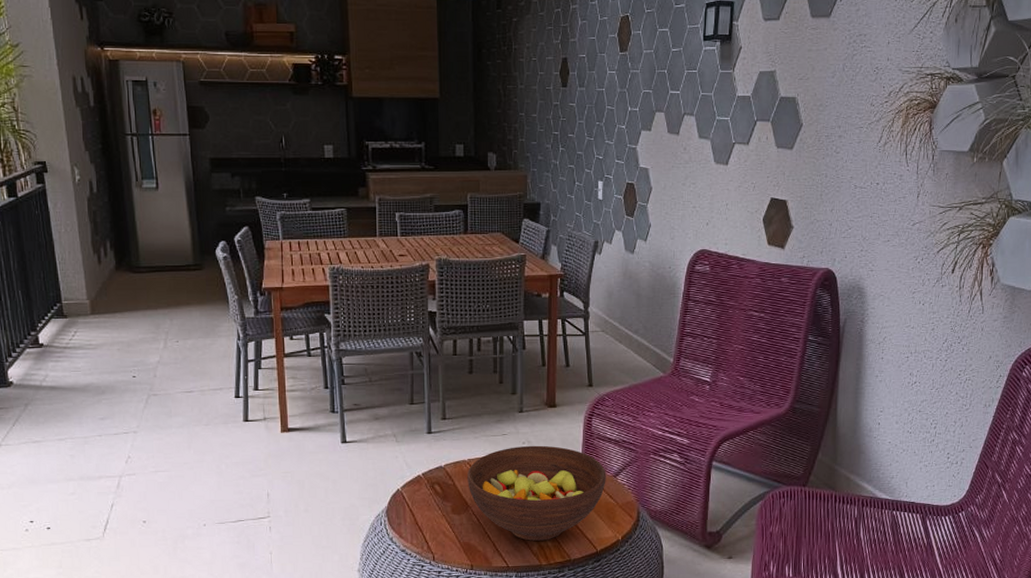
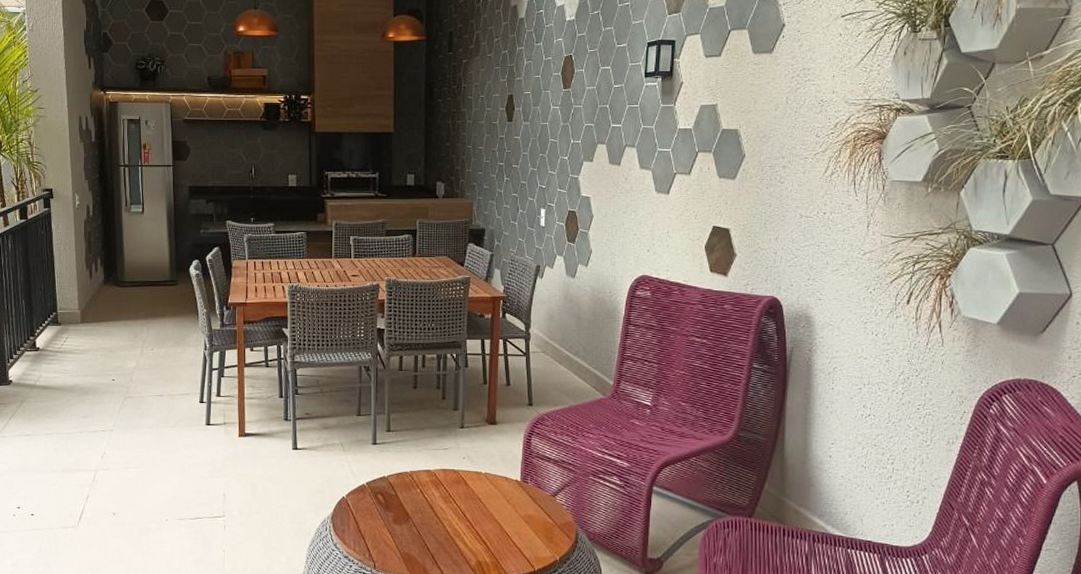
fruit bowl: present [467,445,606,541] -> none [409,461,545,556]

